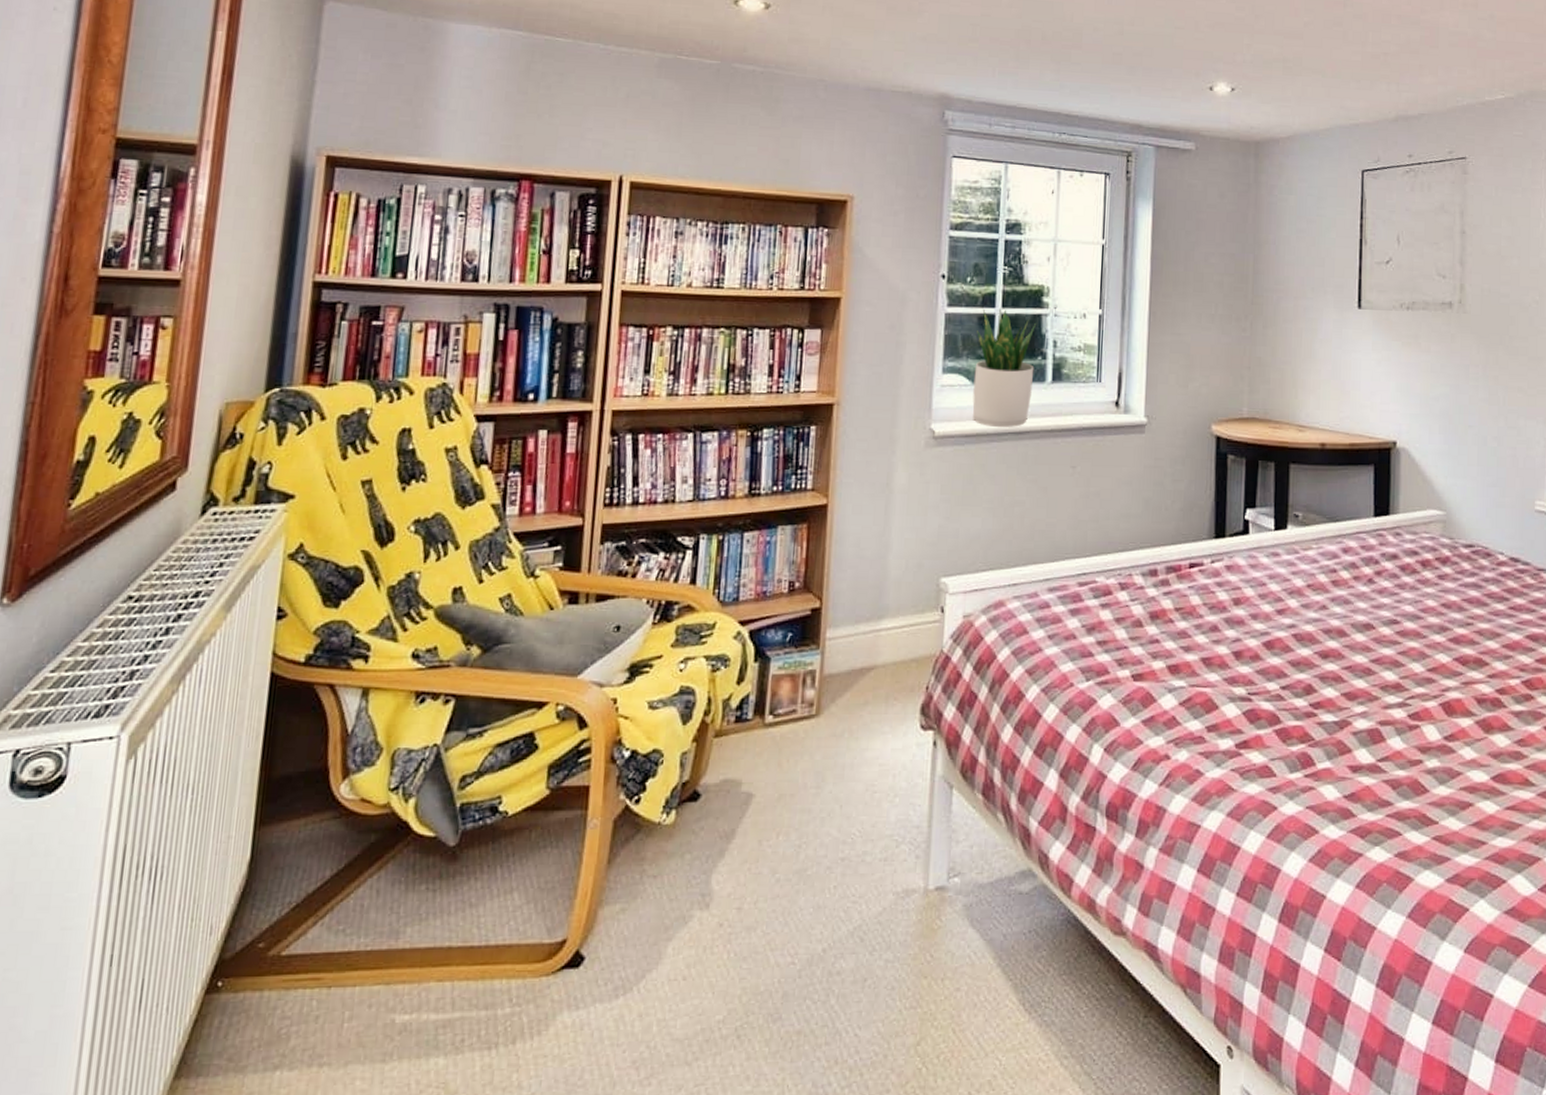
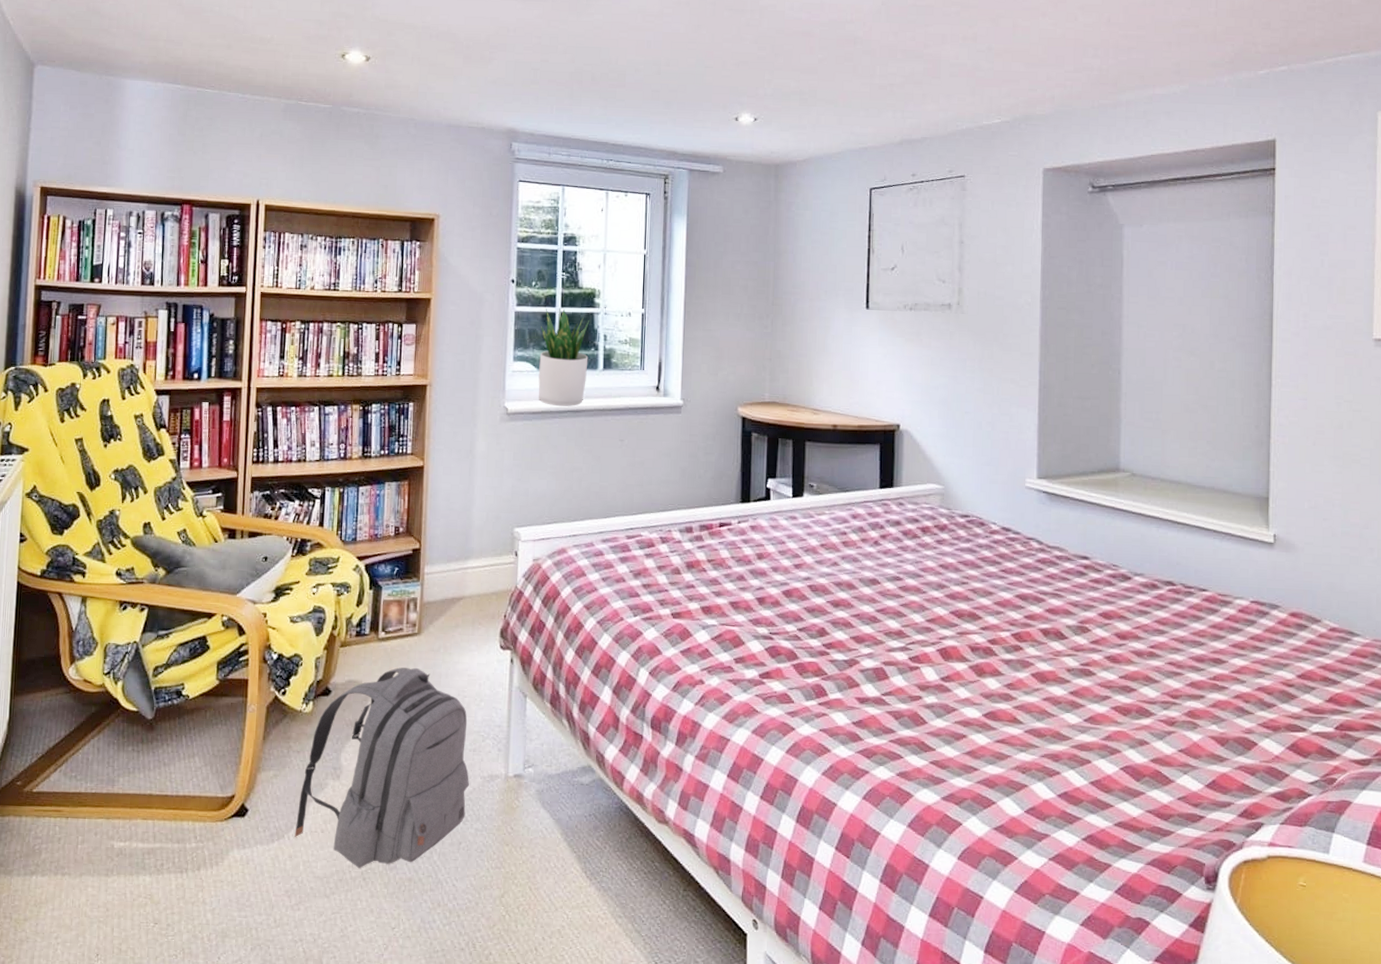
backpack: none [646,758,878,1024] -> present [294,667,469,869]

